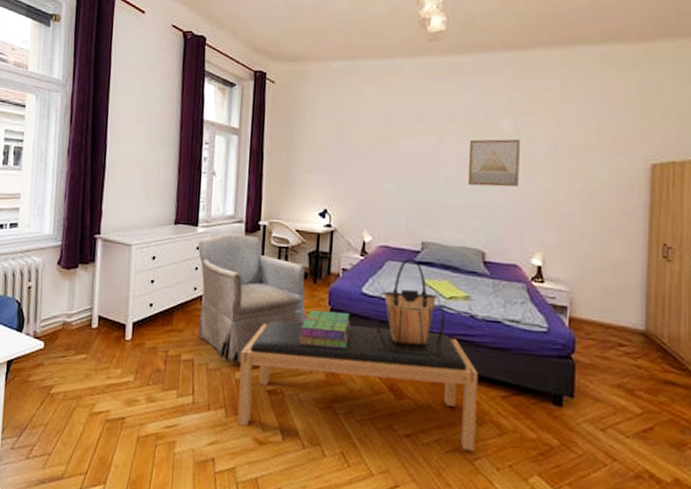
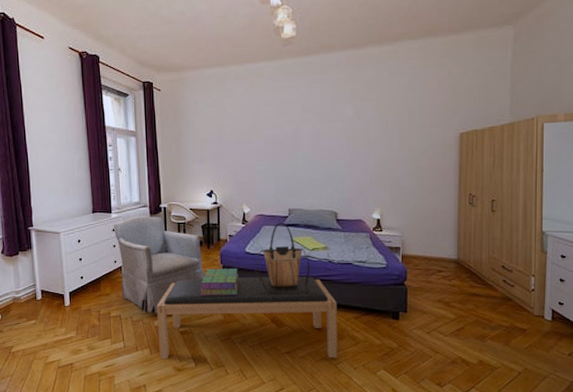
wall art: present [467,139,520,187] -> none [320,122,360,162]

